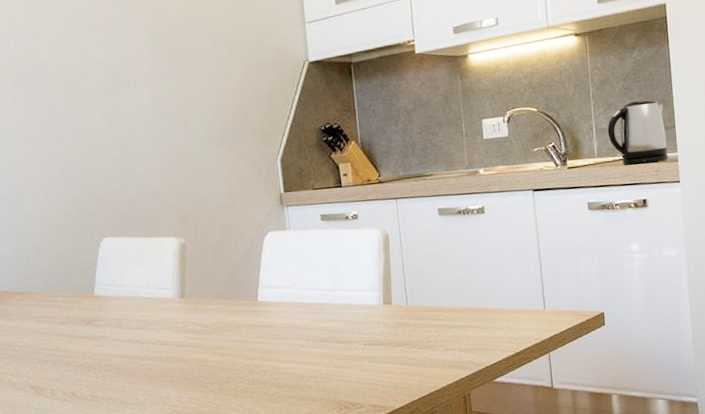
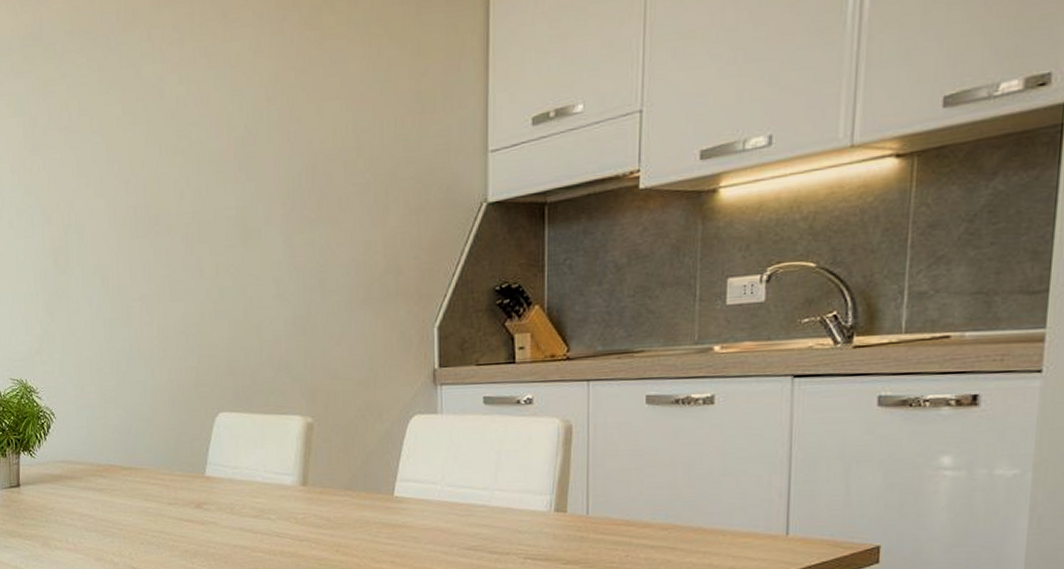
kettle: present [607,99,669,165] -> none [928,250,1033,345]

